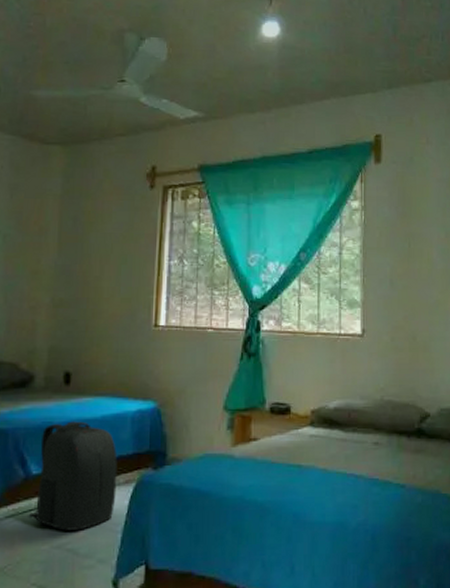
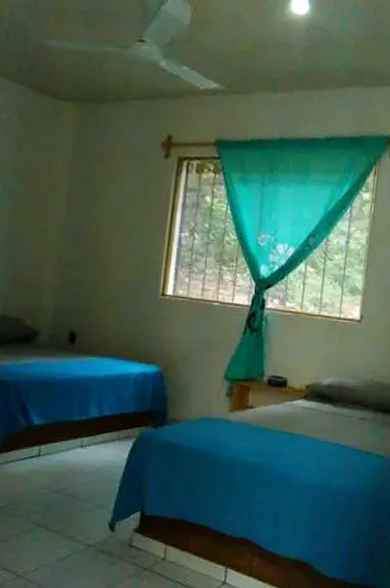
backpack: present [29,421,118,531] -> none [31,378,119,478]

